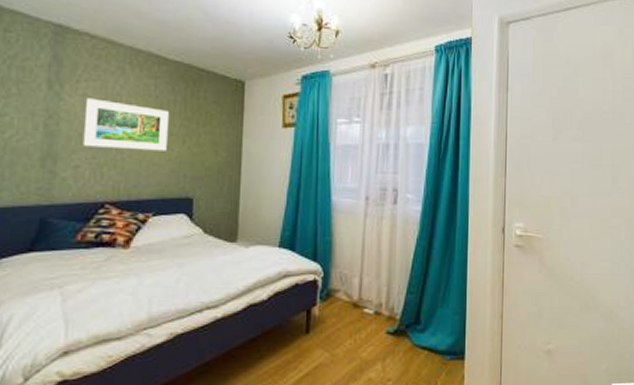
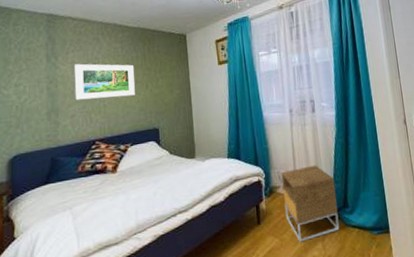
nightstand: none [342,269,408,360] -> present [281,165,340,242]

